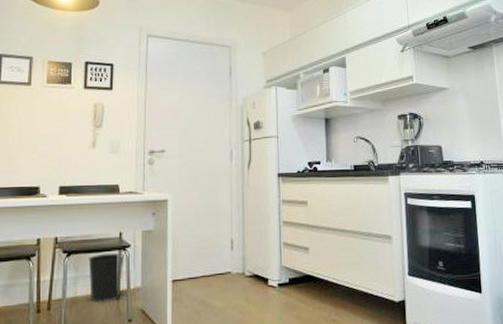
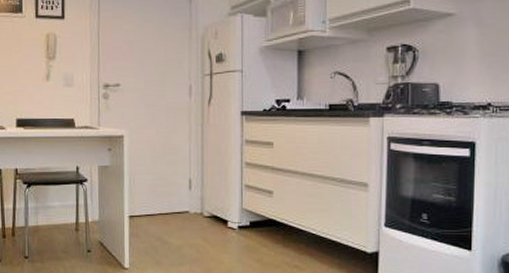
wastebasket: present [88,253,125,303] -> none [47,186,82,233]

